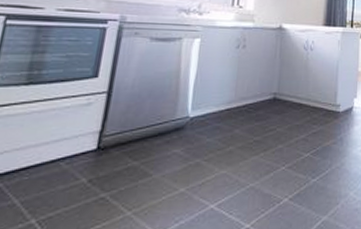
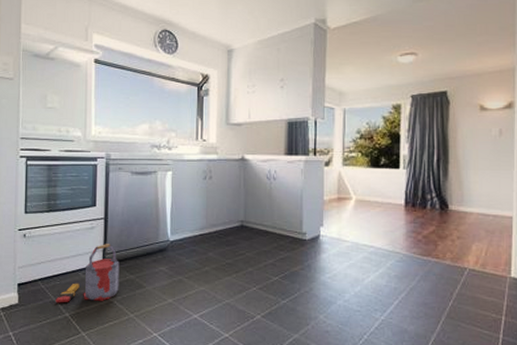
bucket: none [17,123,121,207] -> present [55,244,120,303]

